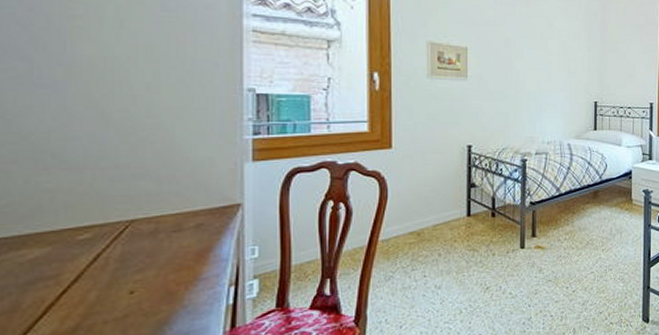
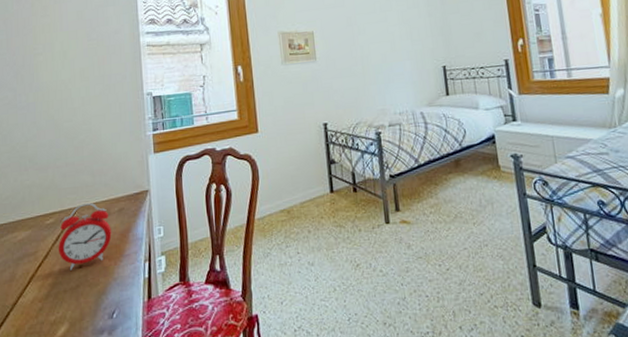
alarm clock: none [96,216,183,297] -> present [58,203,112,270]

